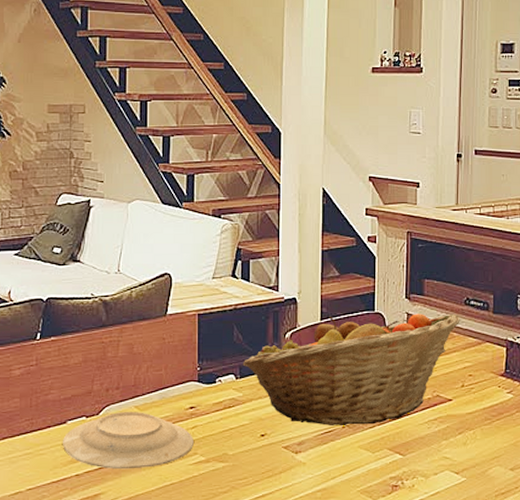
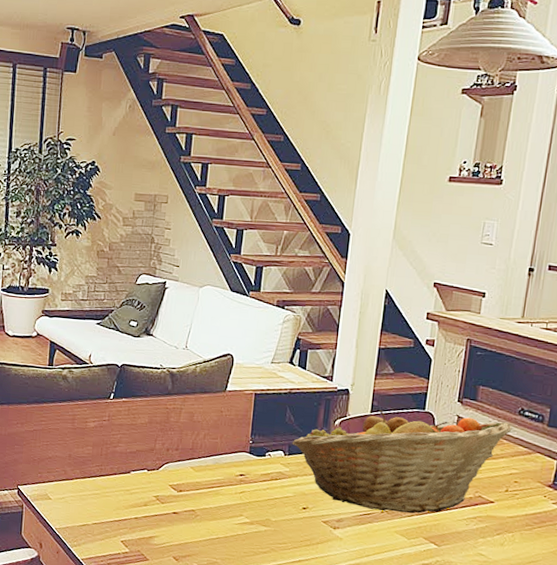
plate: present [63,411,194,470] -> none [126,470,241,521]

